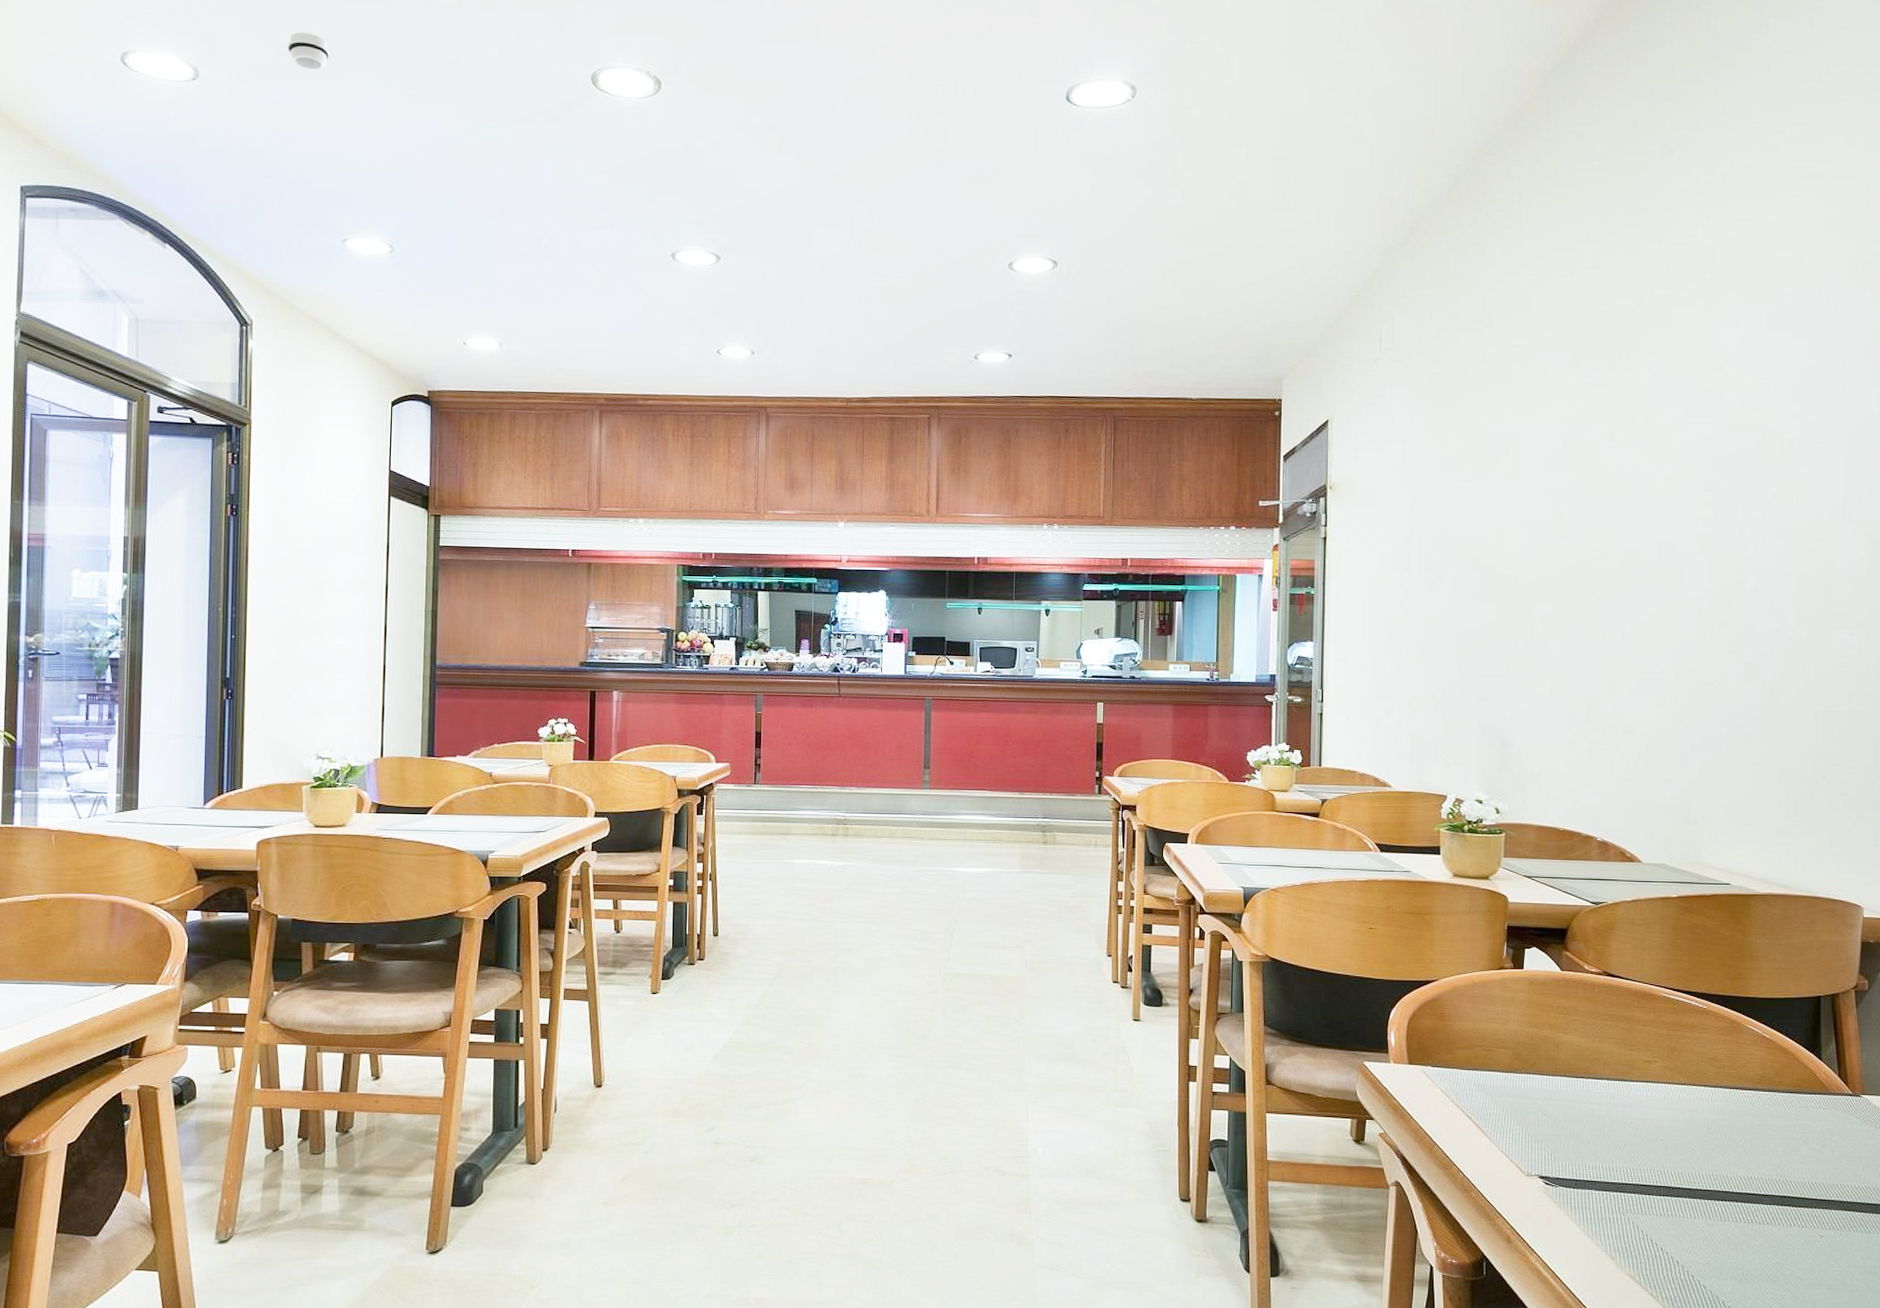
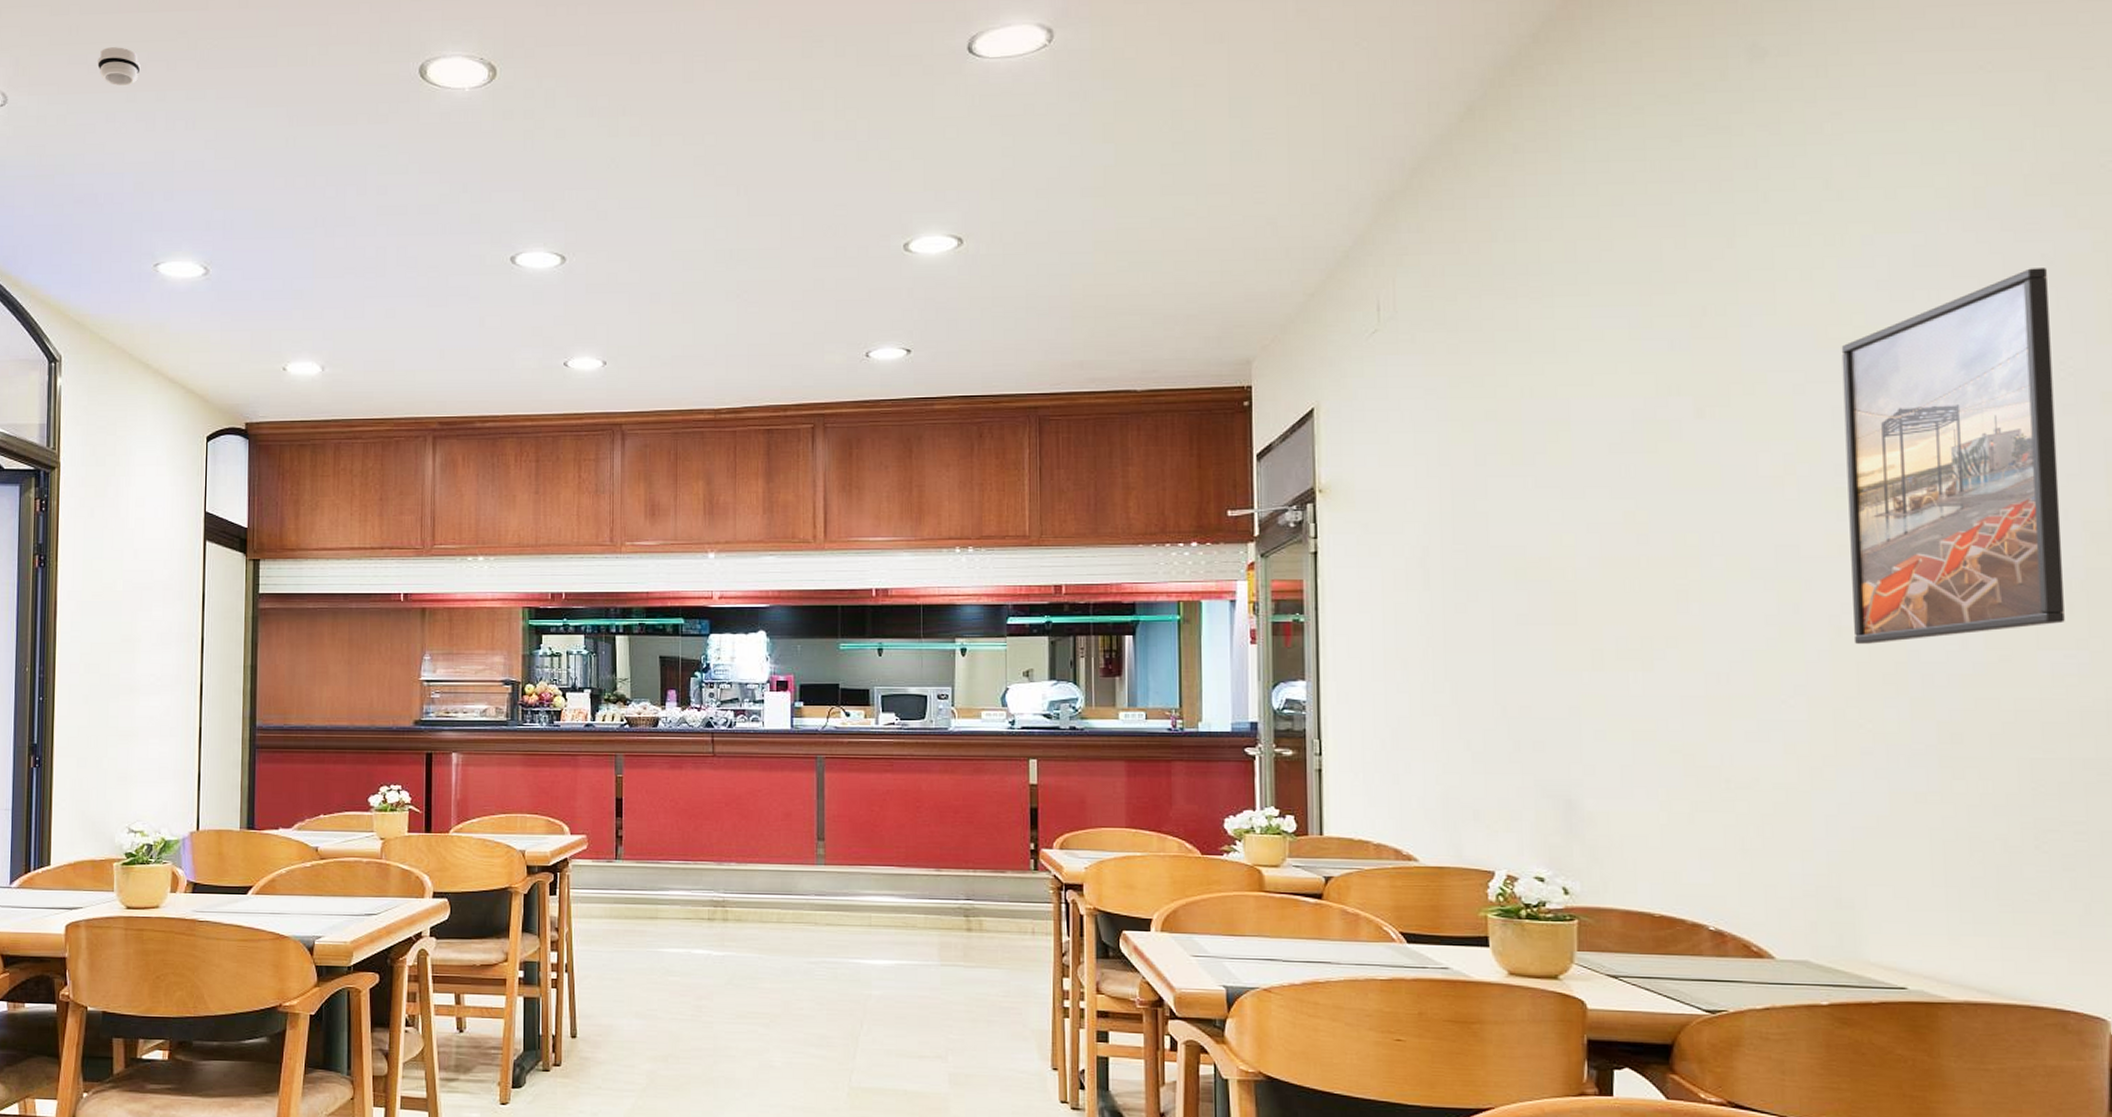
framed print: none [1710,335,1856,622] -> present [1841,268,2065,644]

